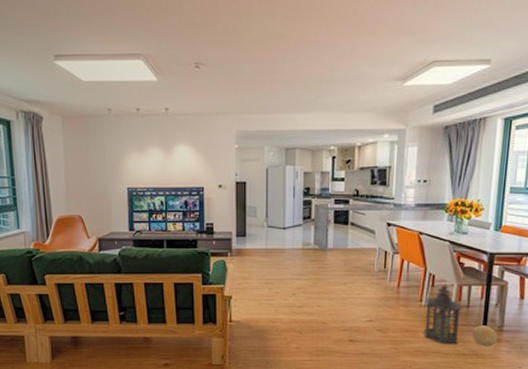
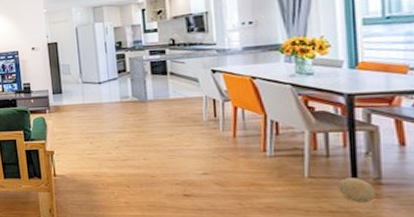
lantern: present [424,285,461,345] -> none [272,132,321,201]

